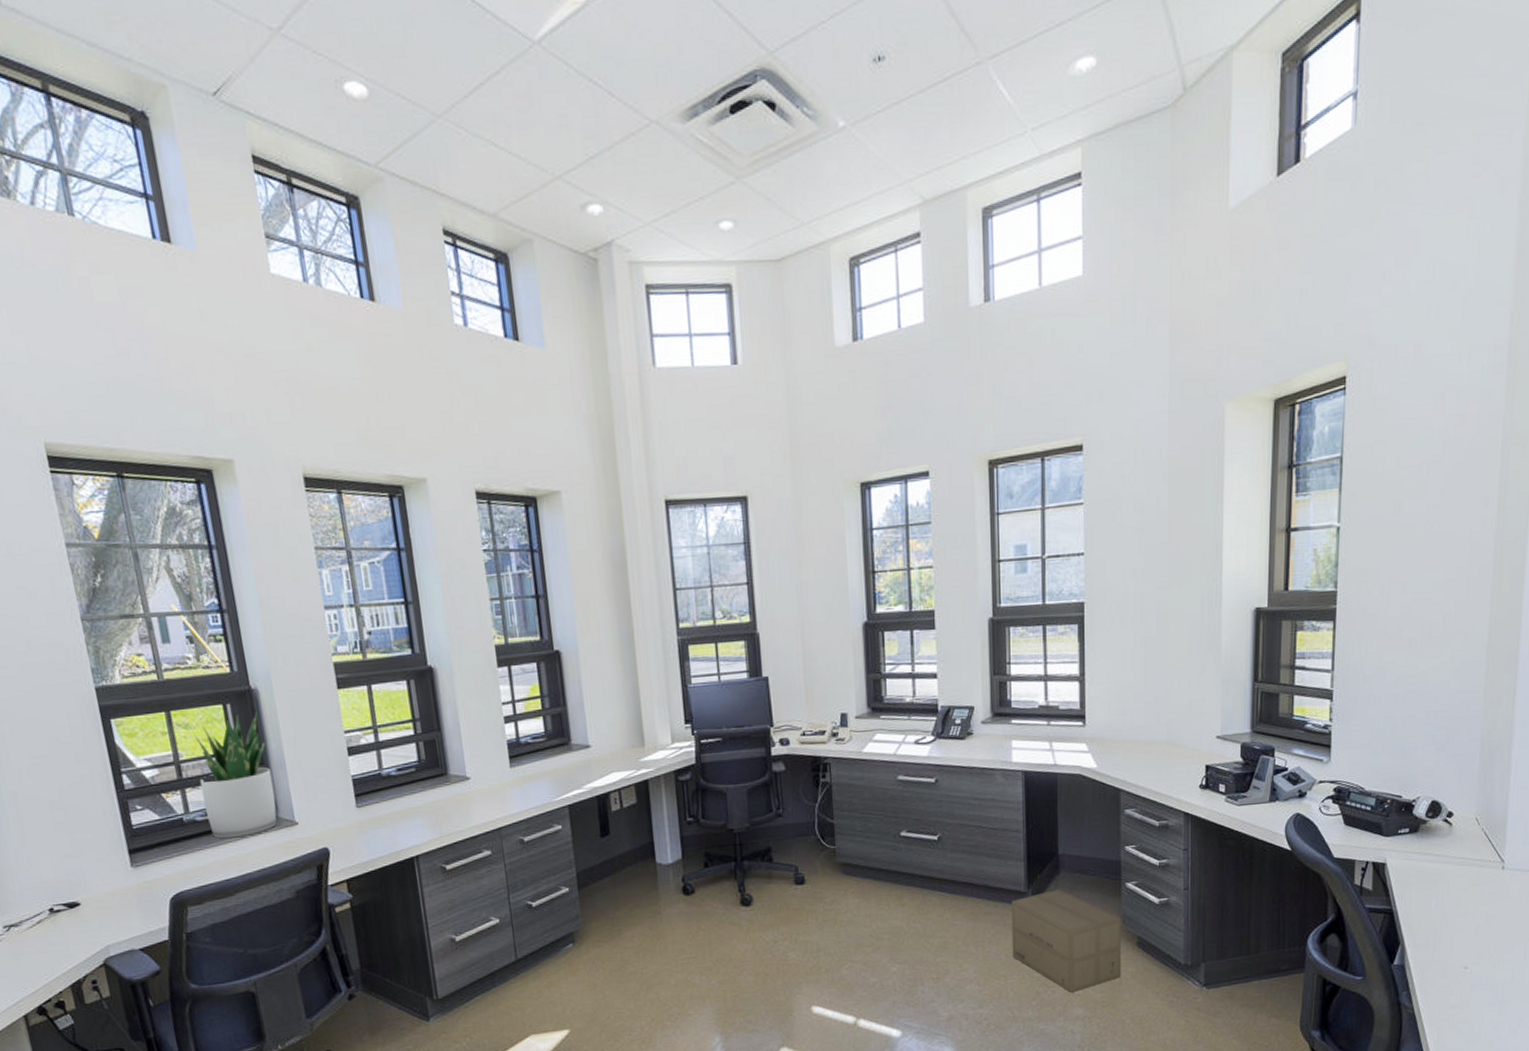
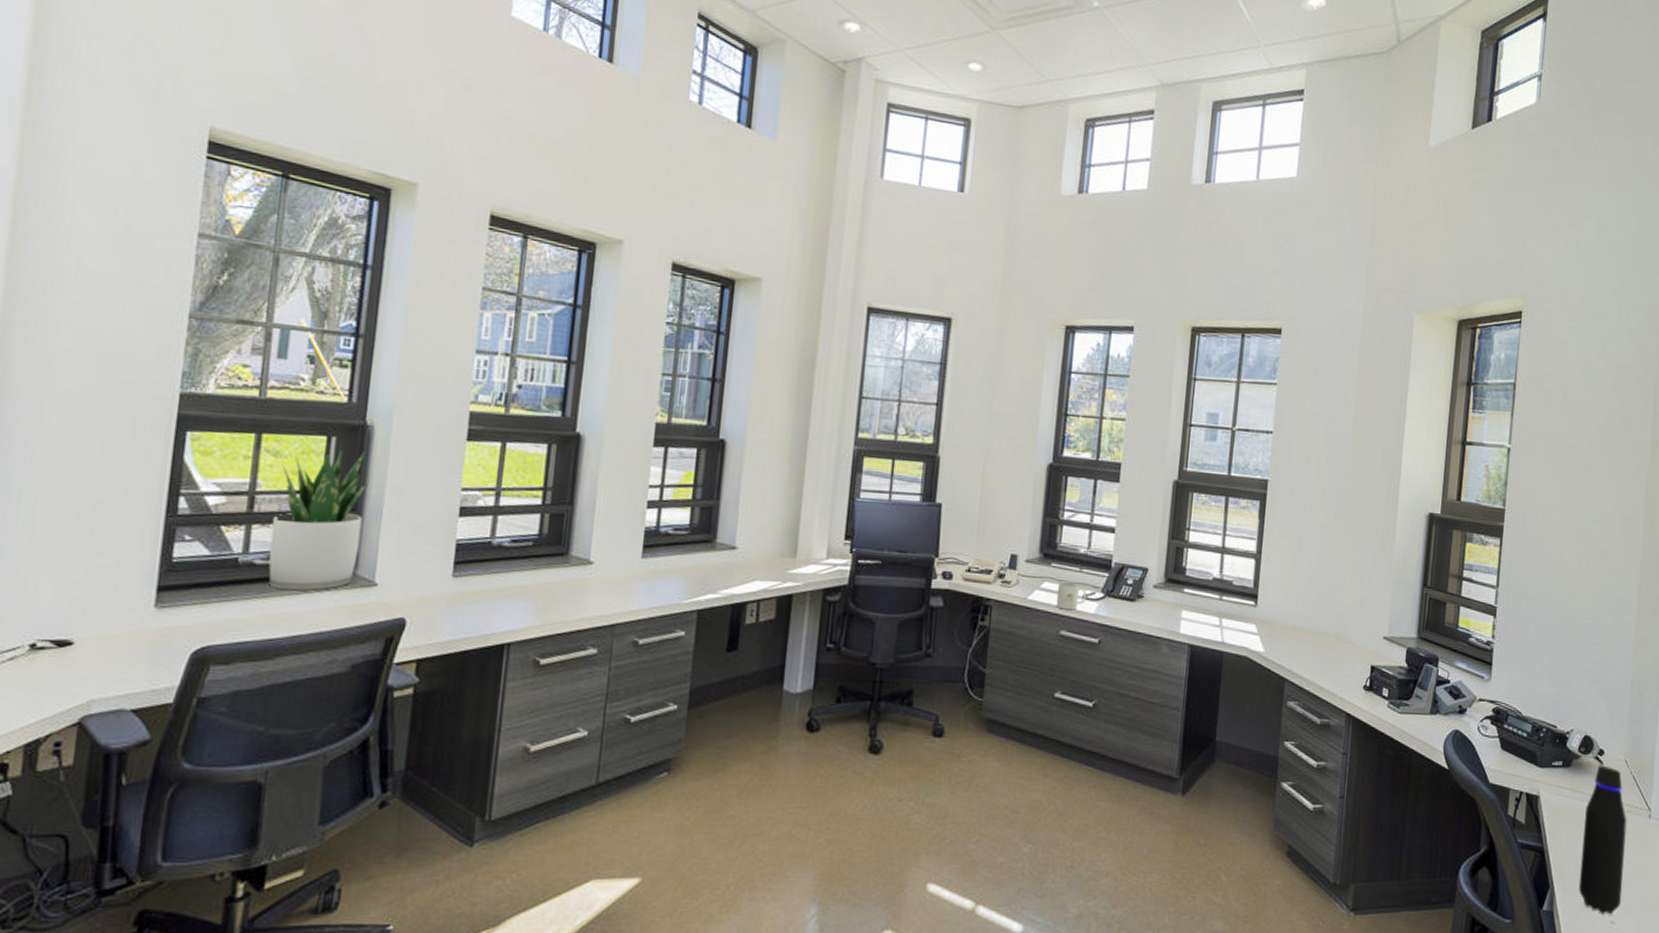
mug: none [889,730,919,757] -> present [1055,581,1087,610]
cardboard box: present [1011,889,1122,992] -> none [1155,780,1273,901]
water bottle: none [1429,826,1479,961] -> present [1578,765,1627,913]

